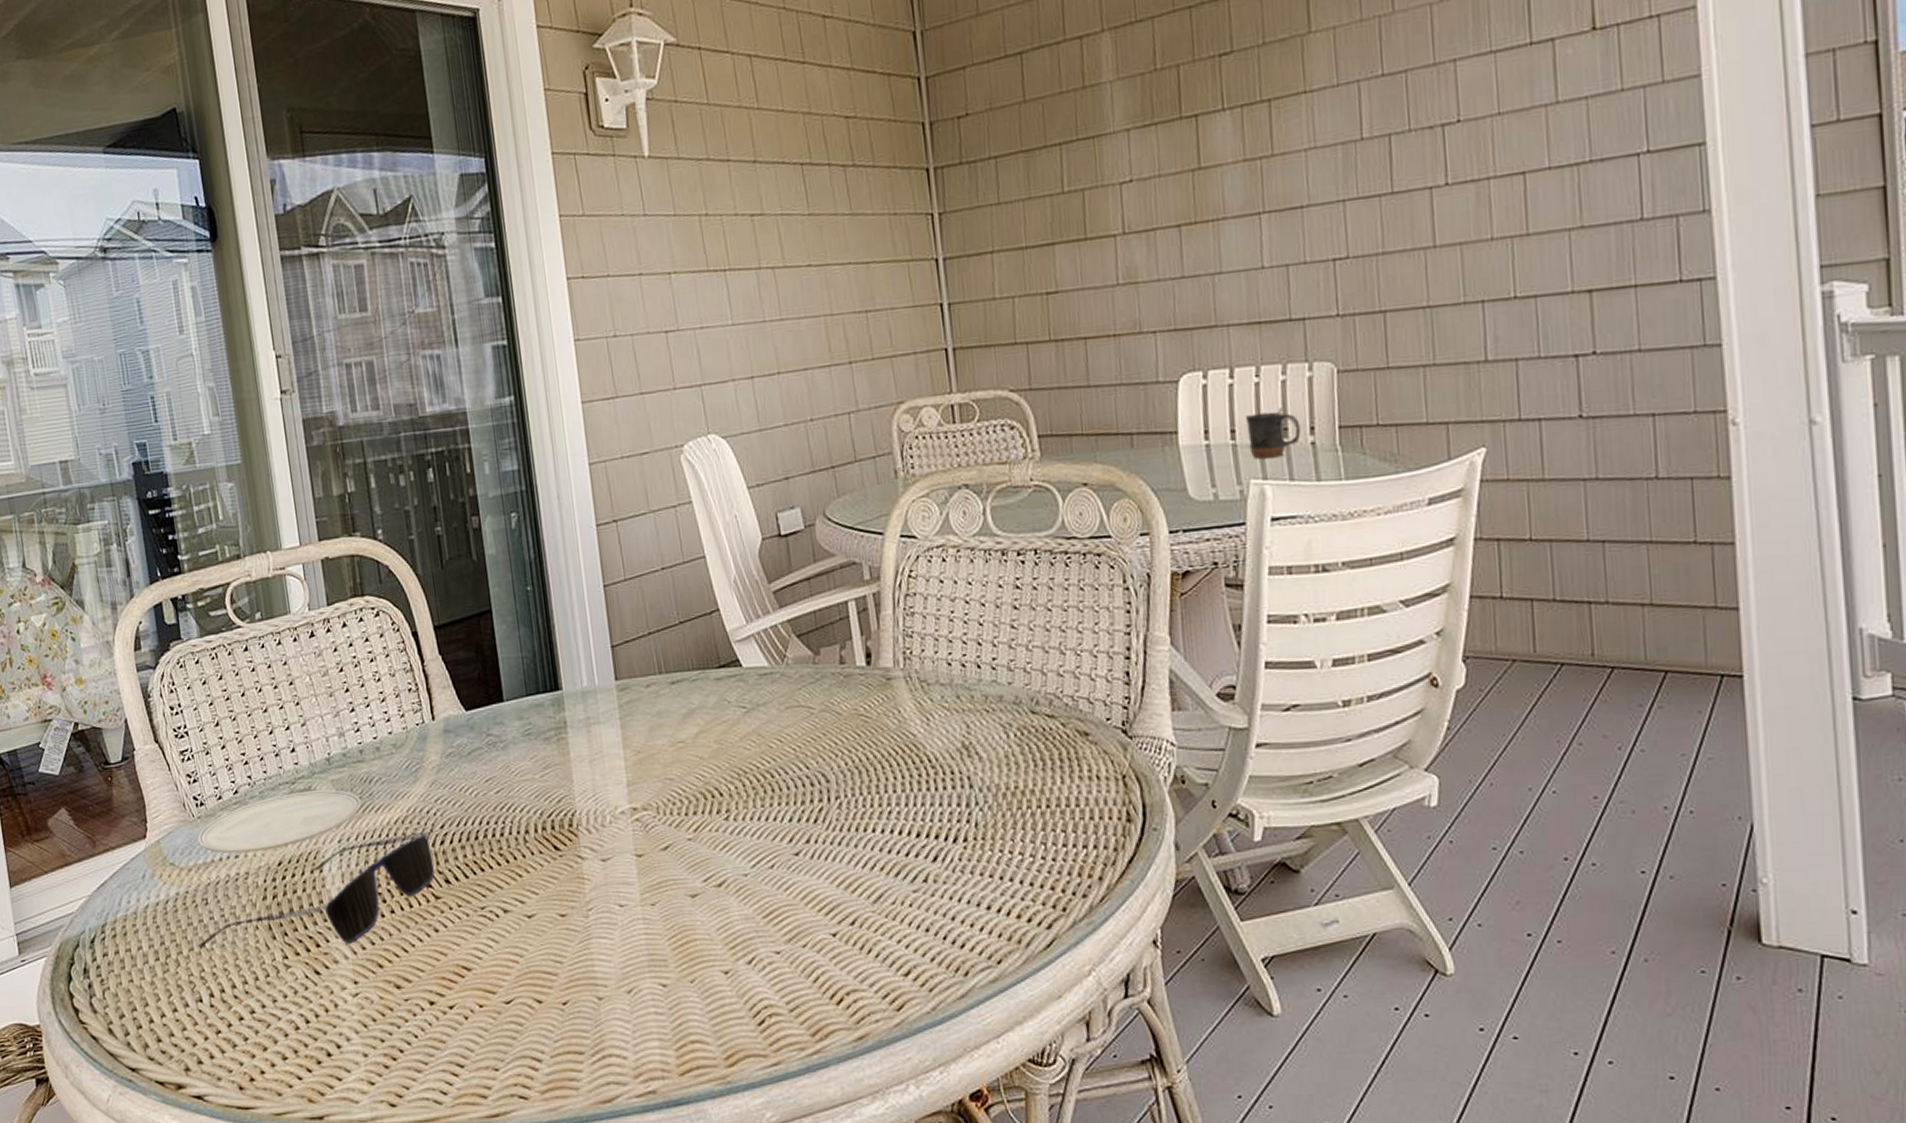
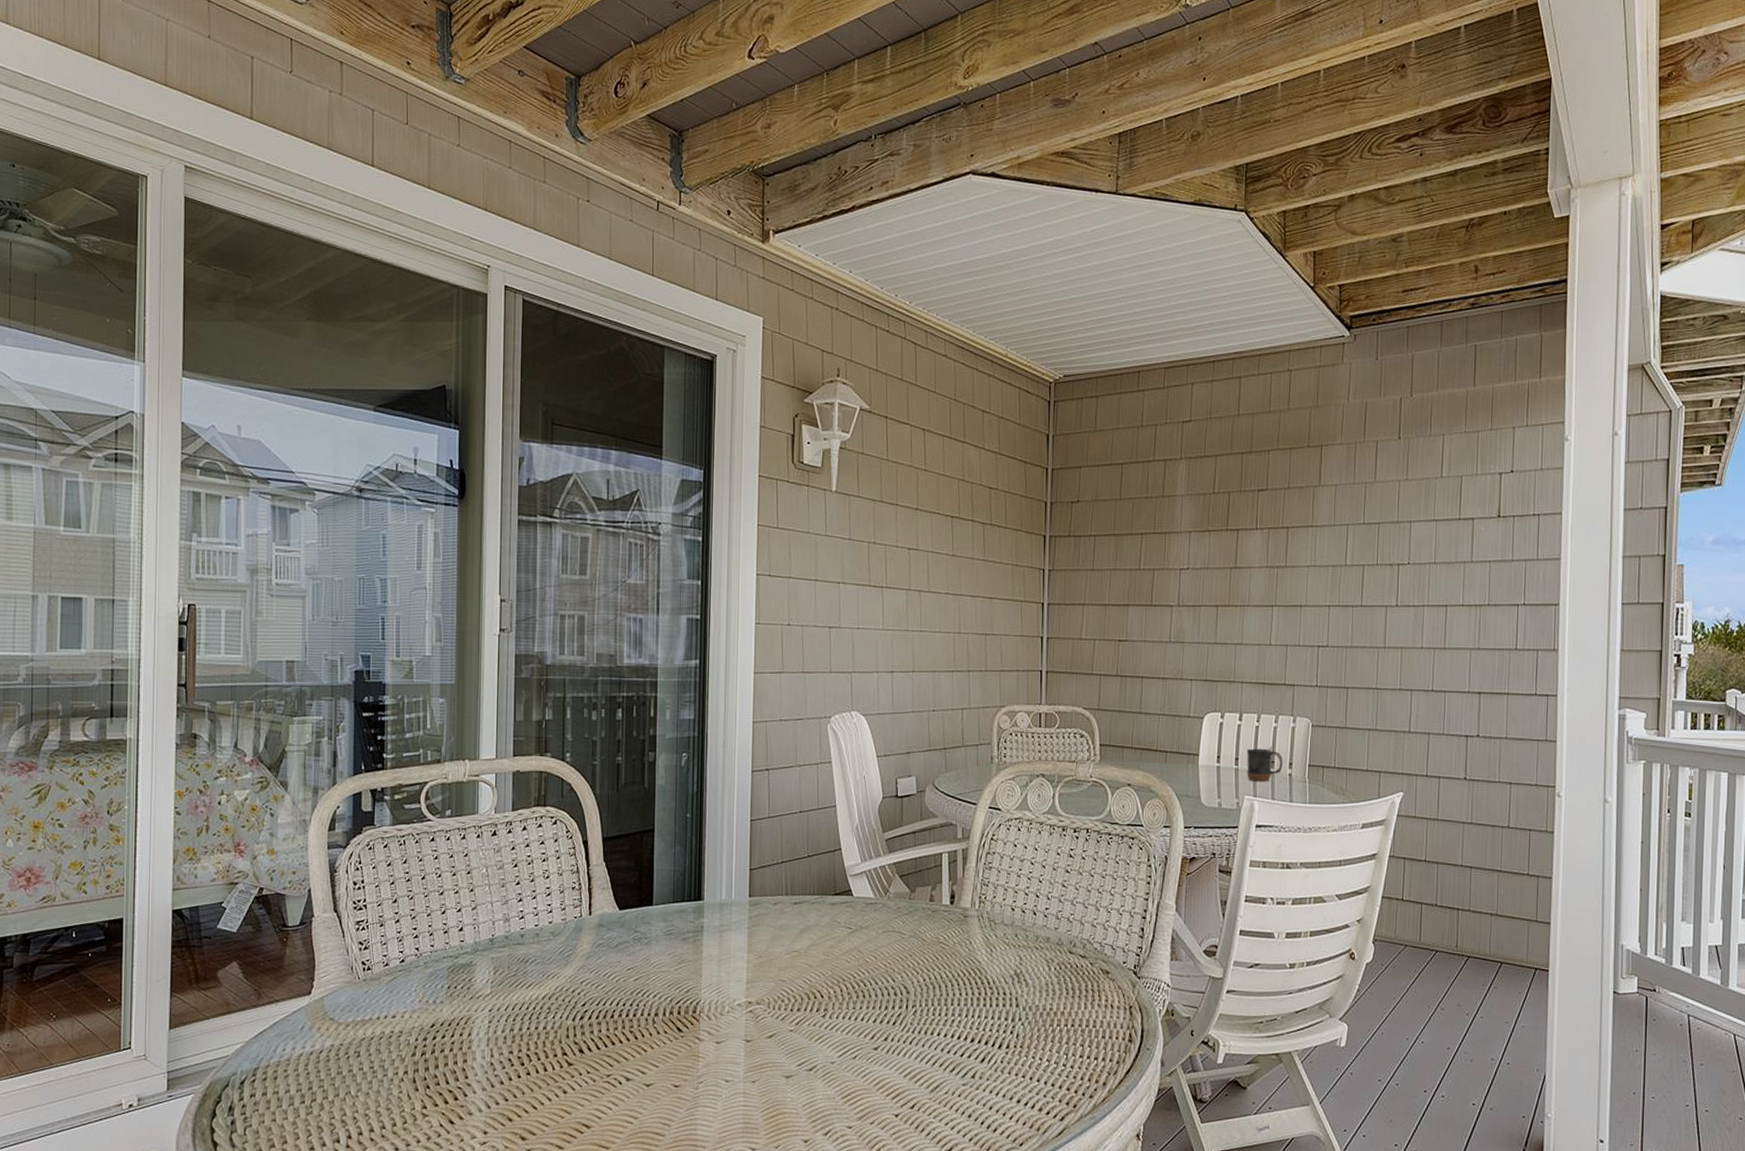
plate: present [197,790,362,854] -> none [359,965,516,1014]
sunglasses: present [197,831,435,948] -> none [343,1007,571,1099]

